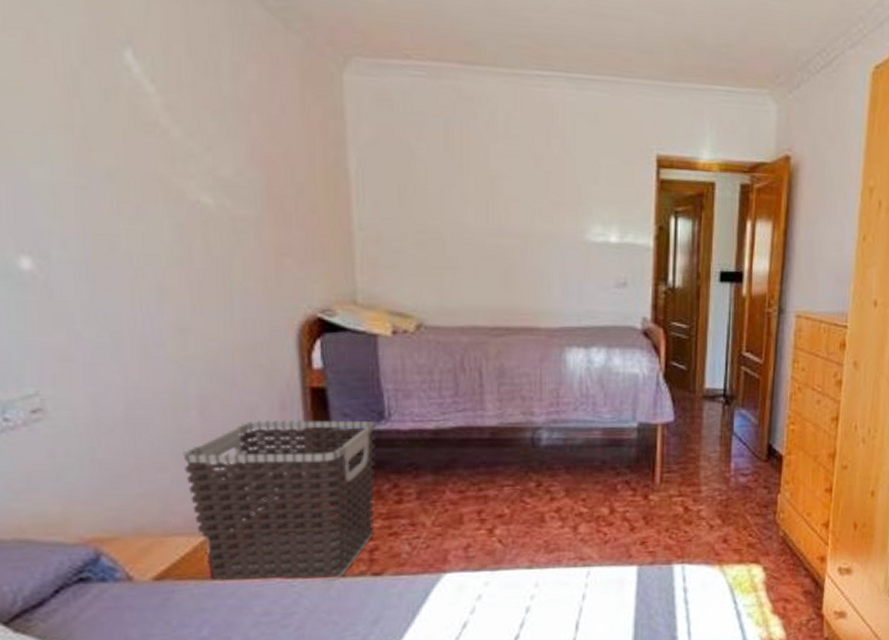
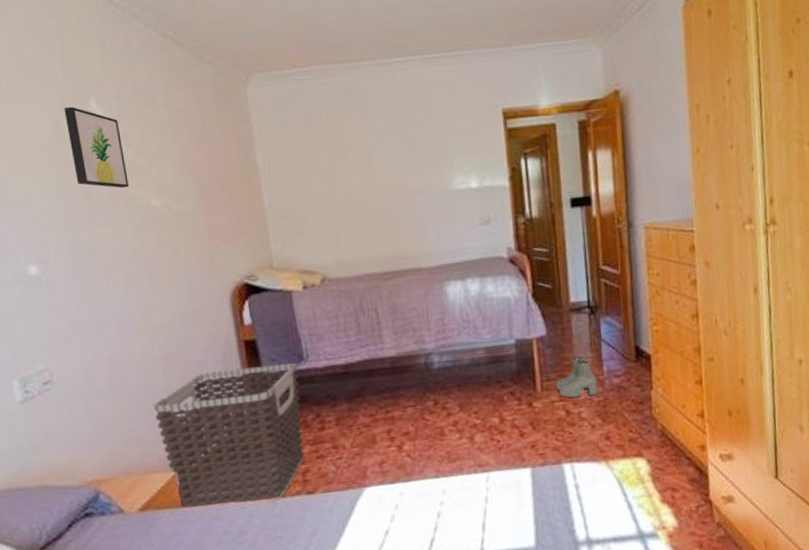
wall art: none [86,53,172,175] -> present [64,106,129,189]
boots: none [677,449,721,494] -> present [556,356,598,398]

